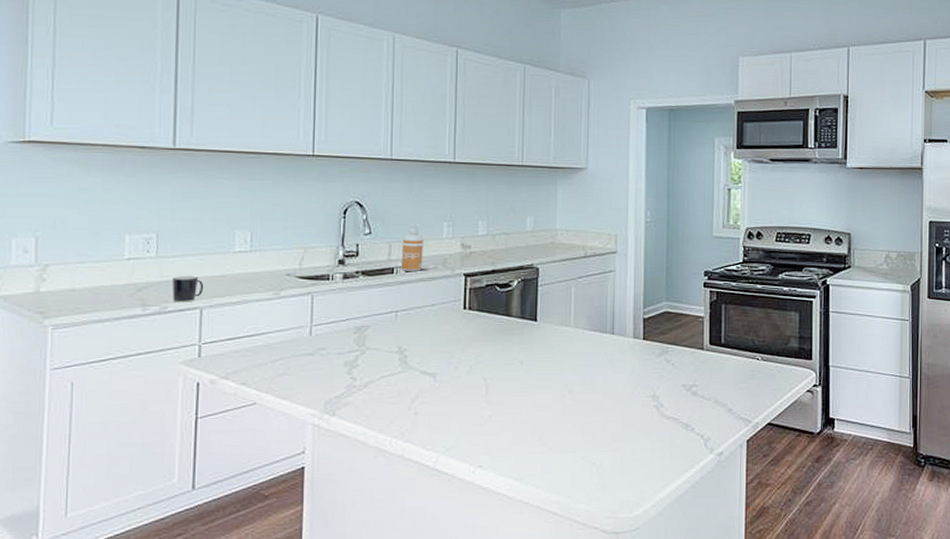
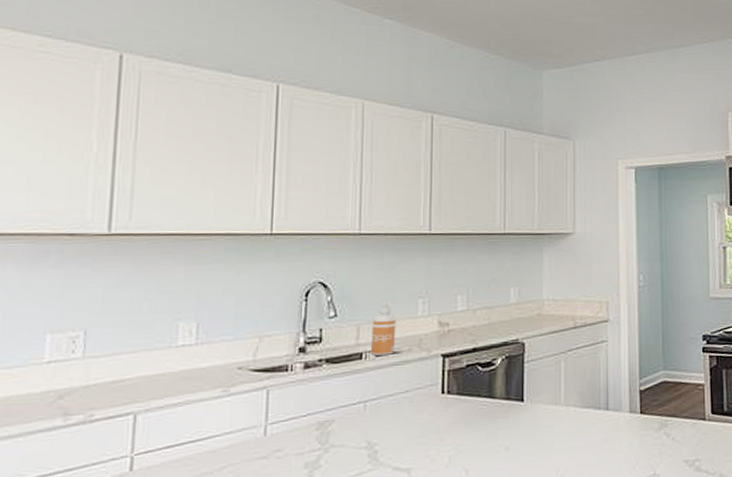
mug: present [172,275,204,304] -> none [100,376,140,410]

